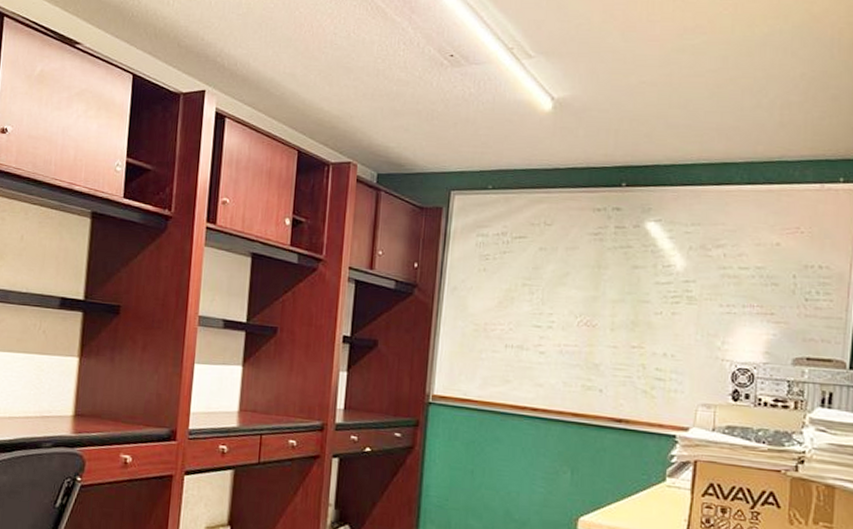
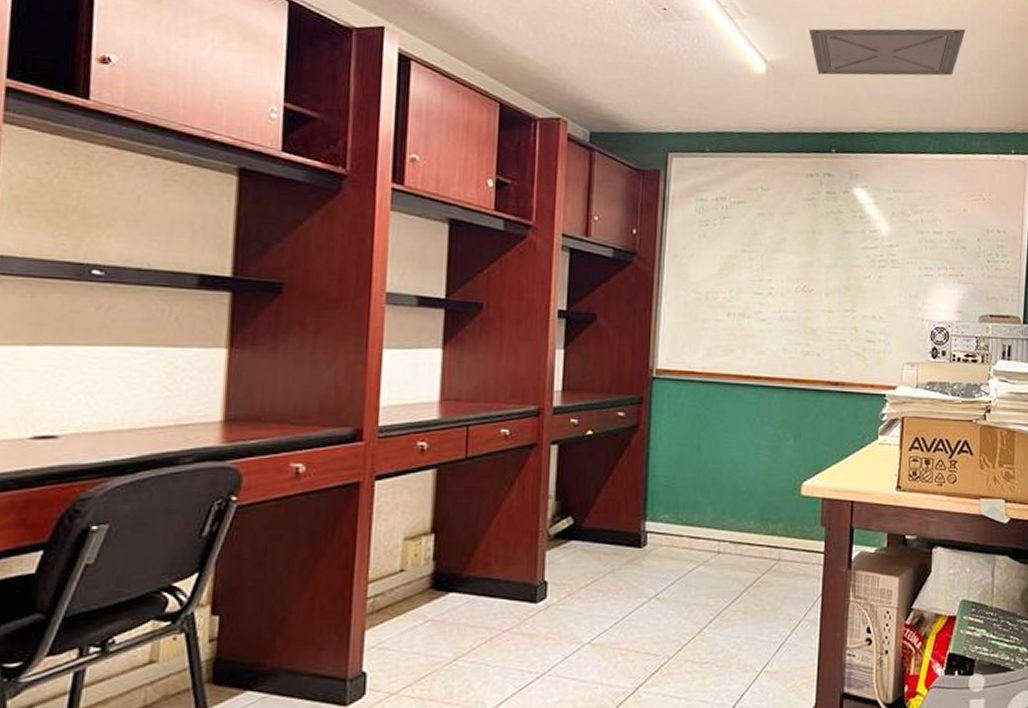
ceiling vent: none [600,50,785,109] -> present [808,28,966,76]

